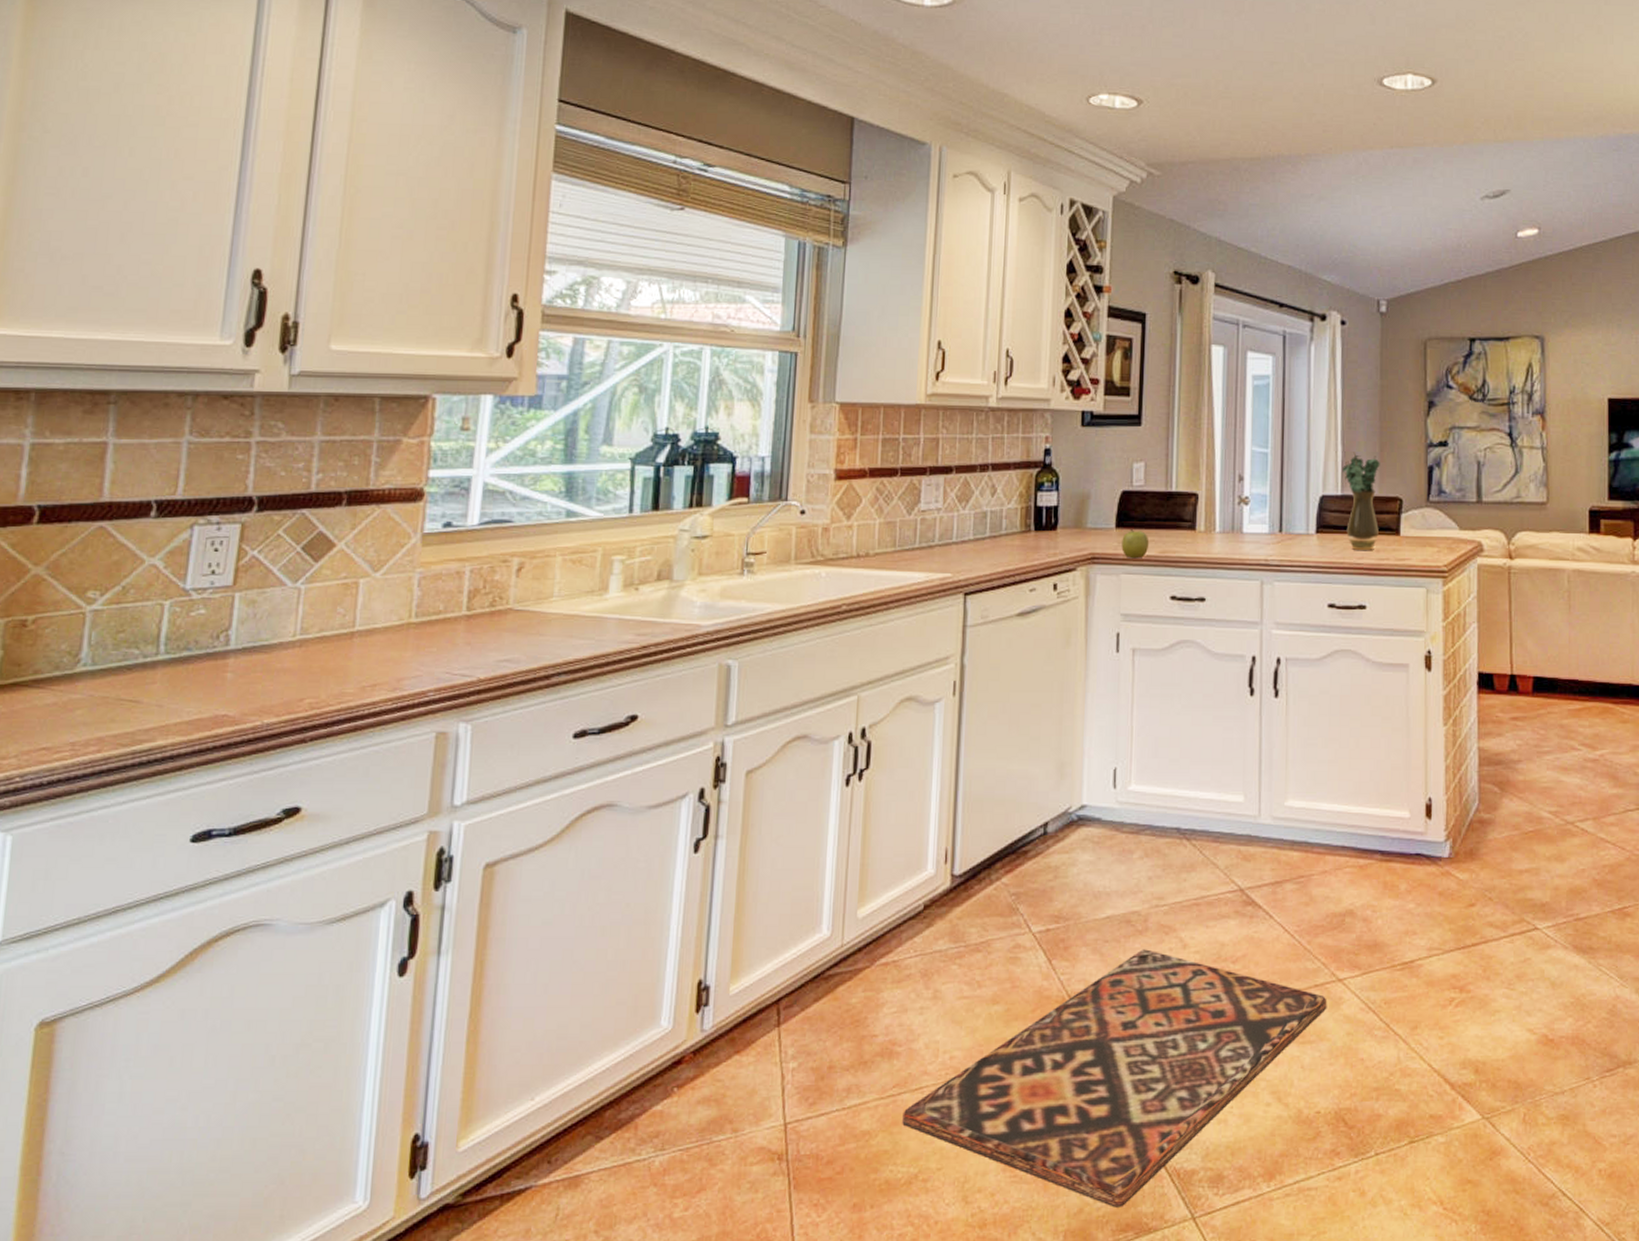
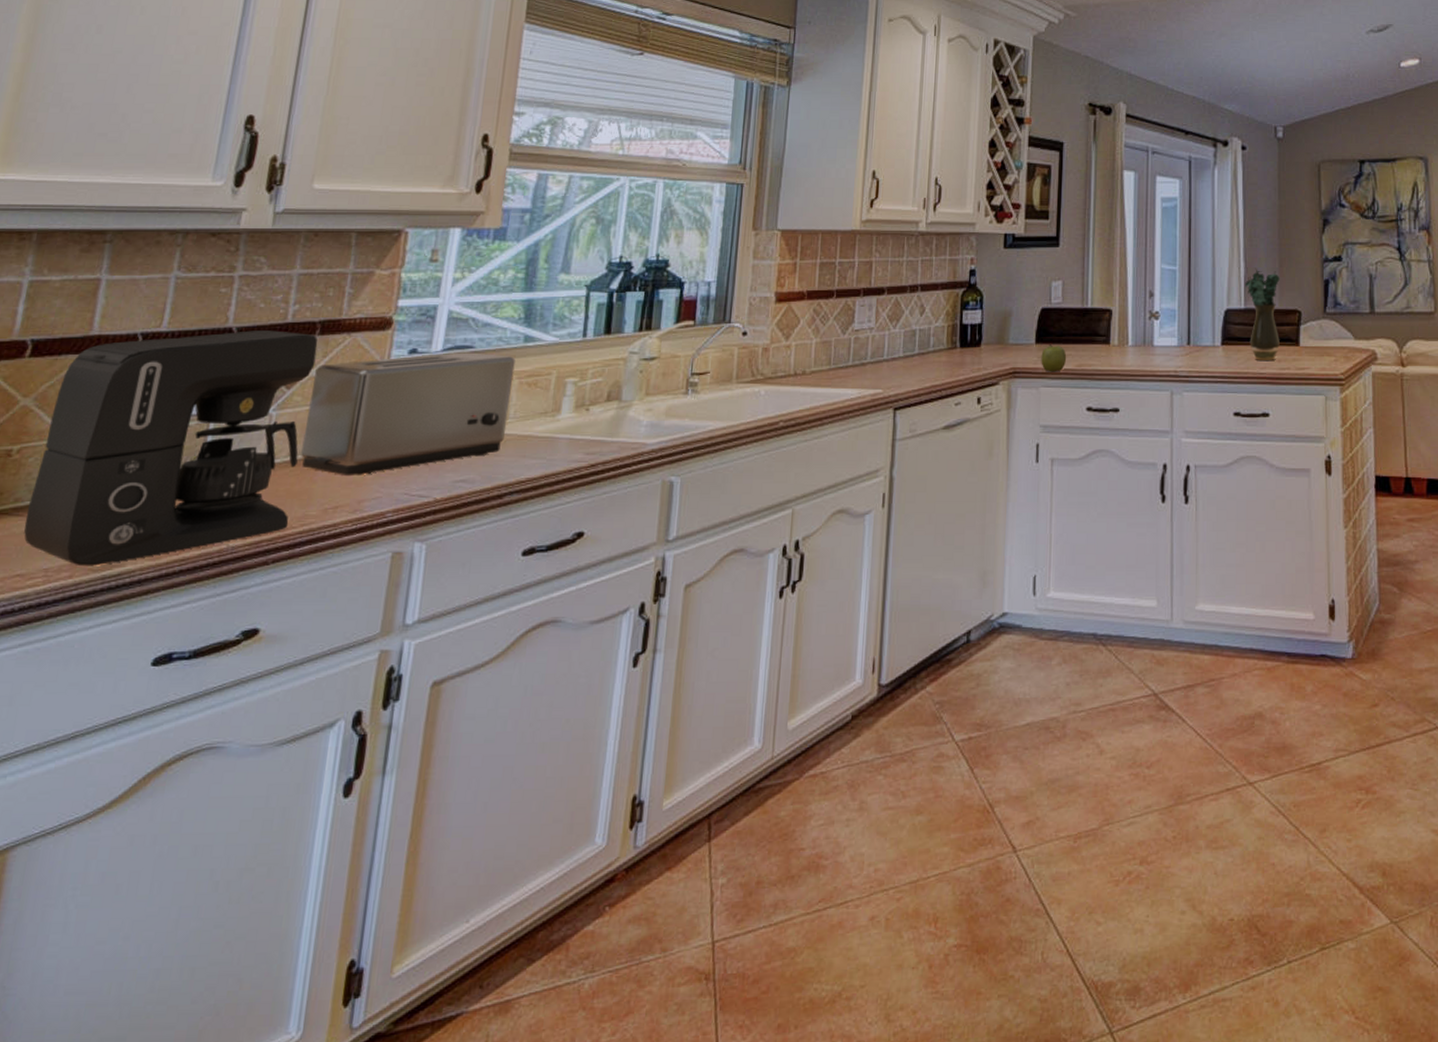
coffee maker: none [46,500,345,741] -> present [24,330,319,567]
toaster: none [334,527,558,654] -> present [301,352,516,477]
doormat: present [902,949,1327,1208] -> none [827,756,1239,1023]

